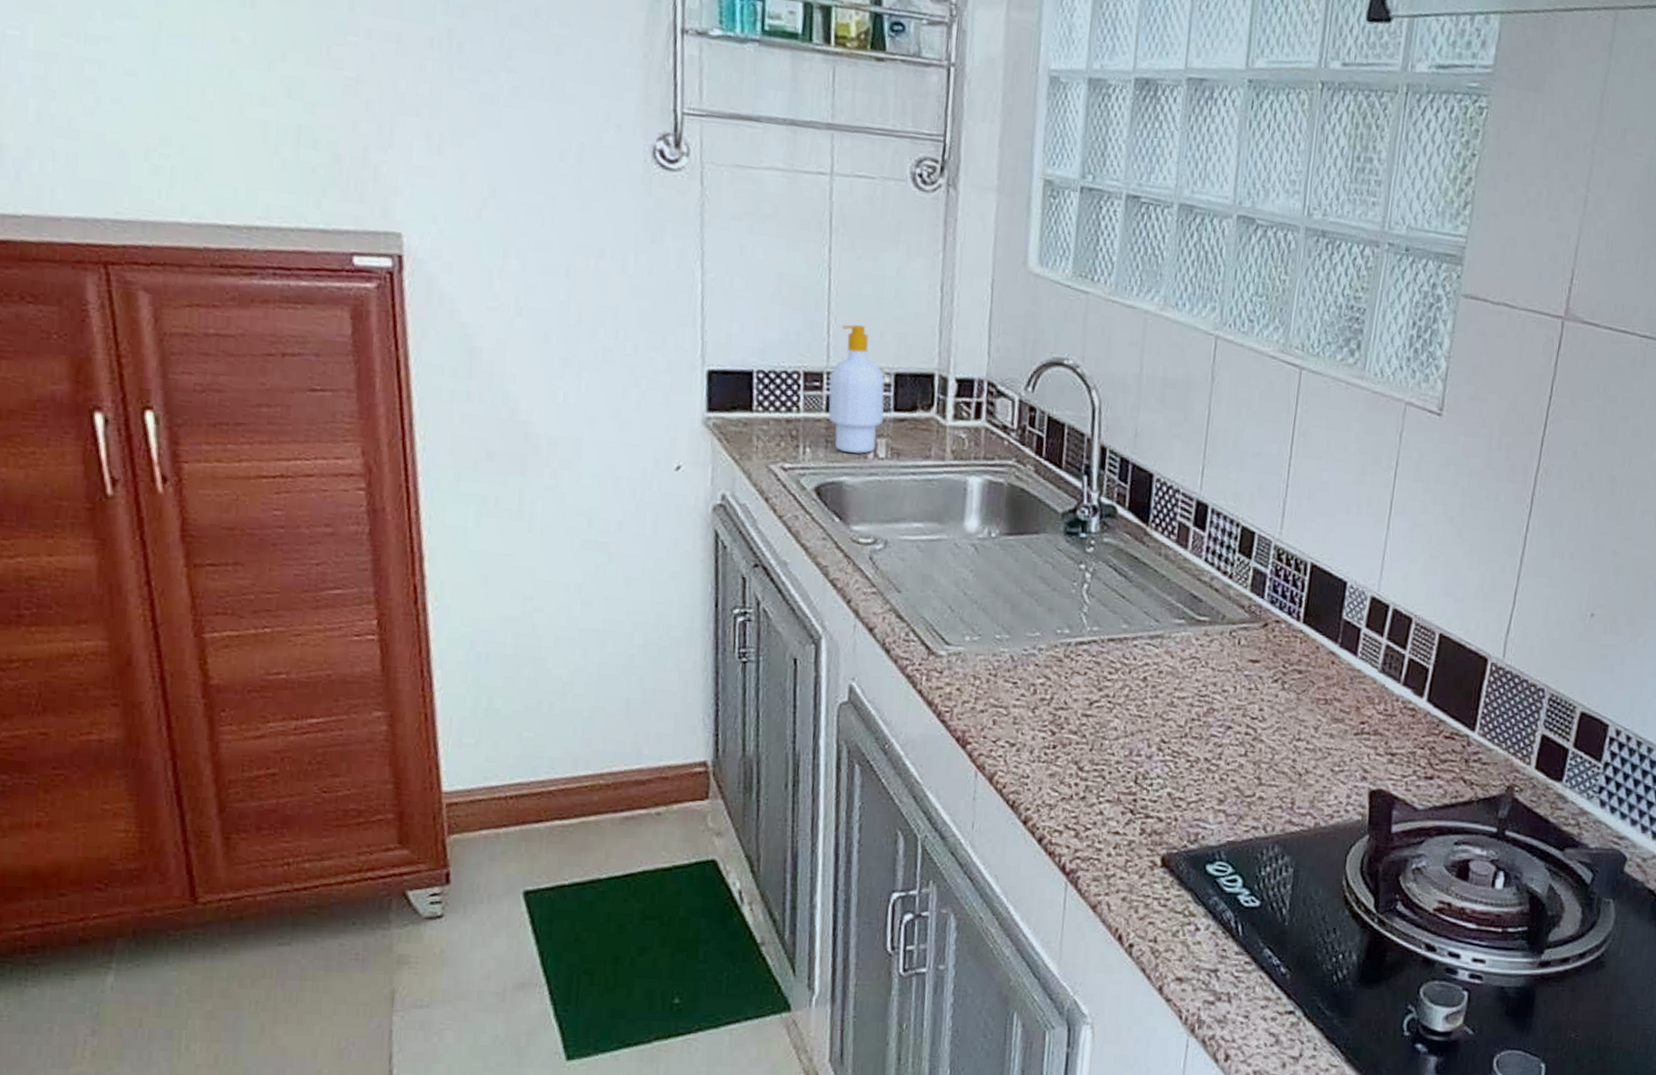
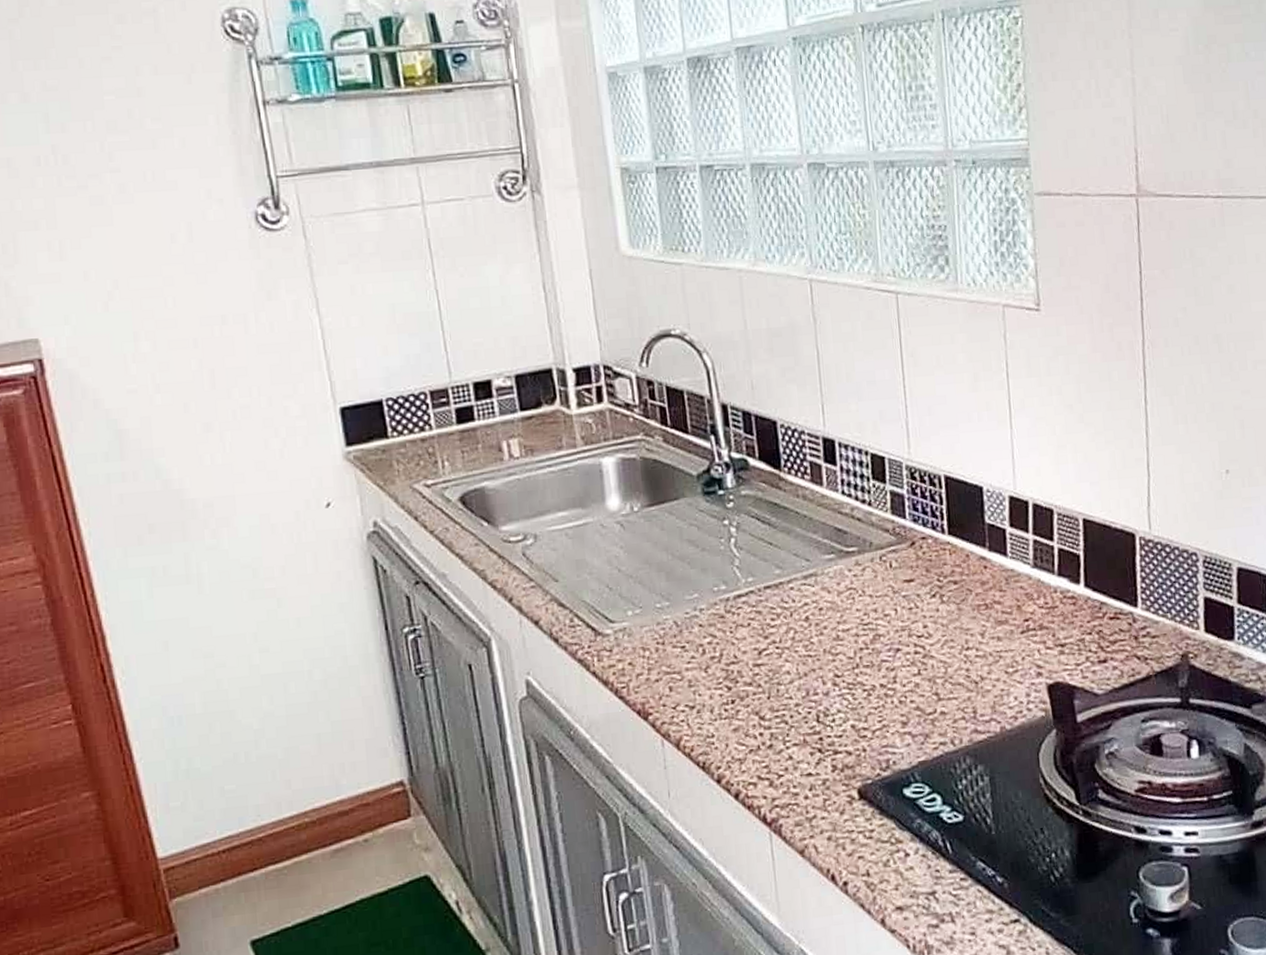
soap bottle: present [828,325,885,454] -> none [454,337,513,459]

